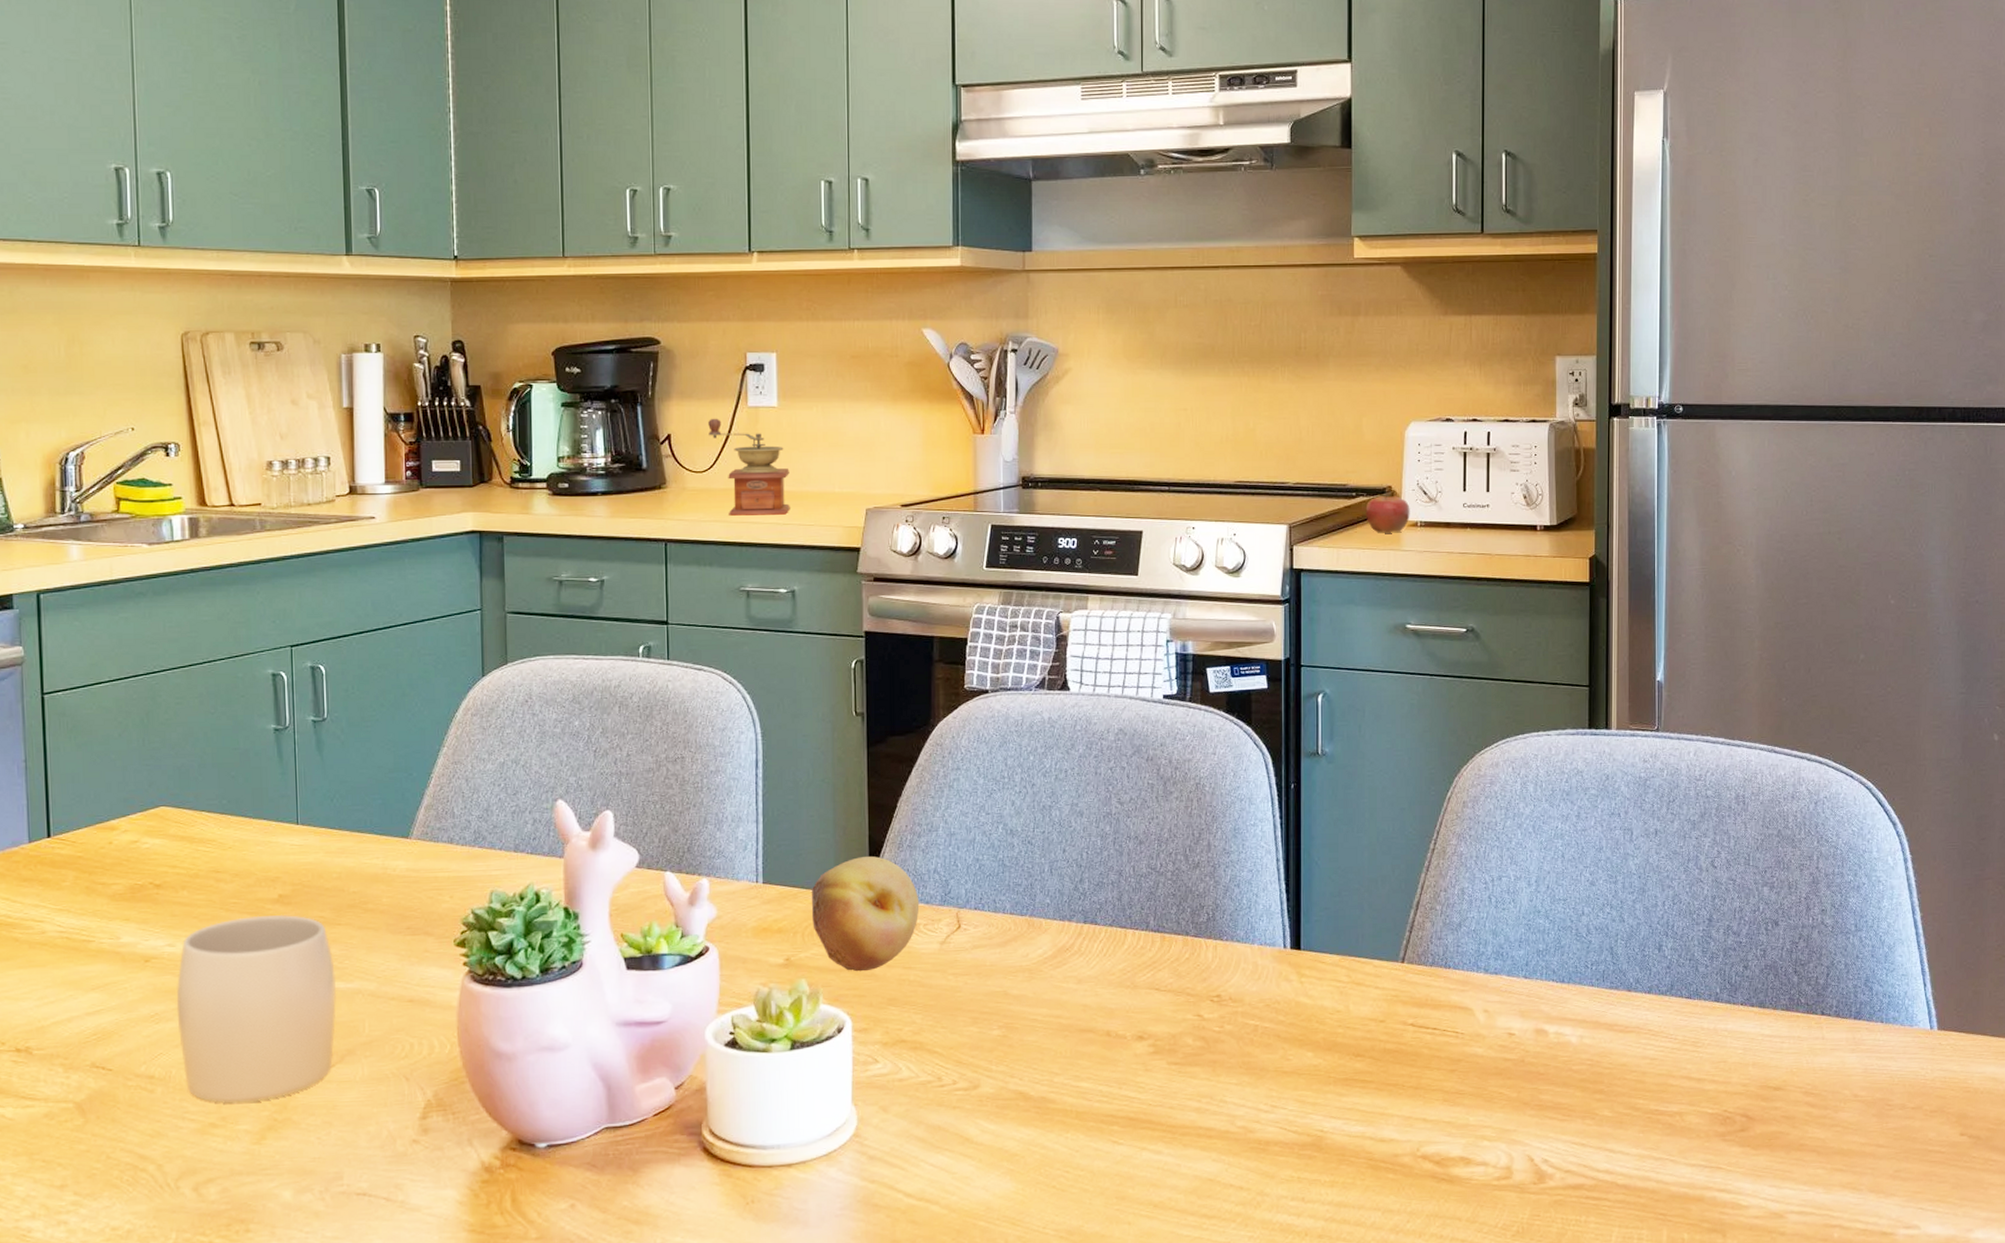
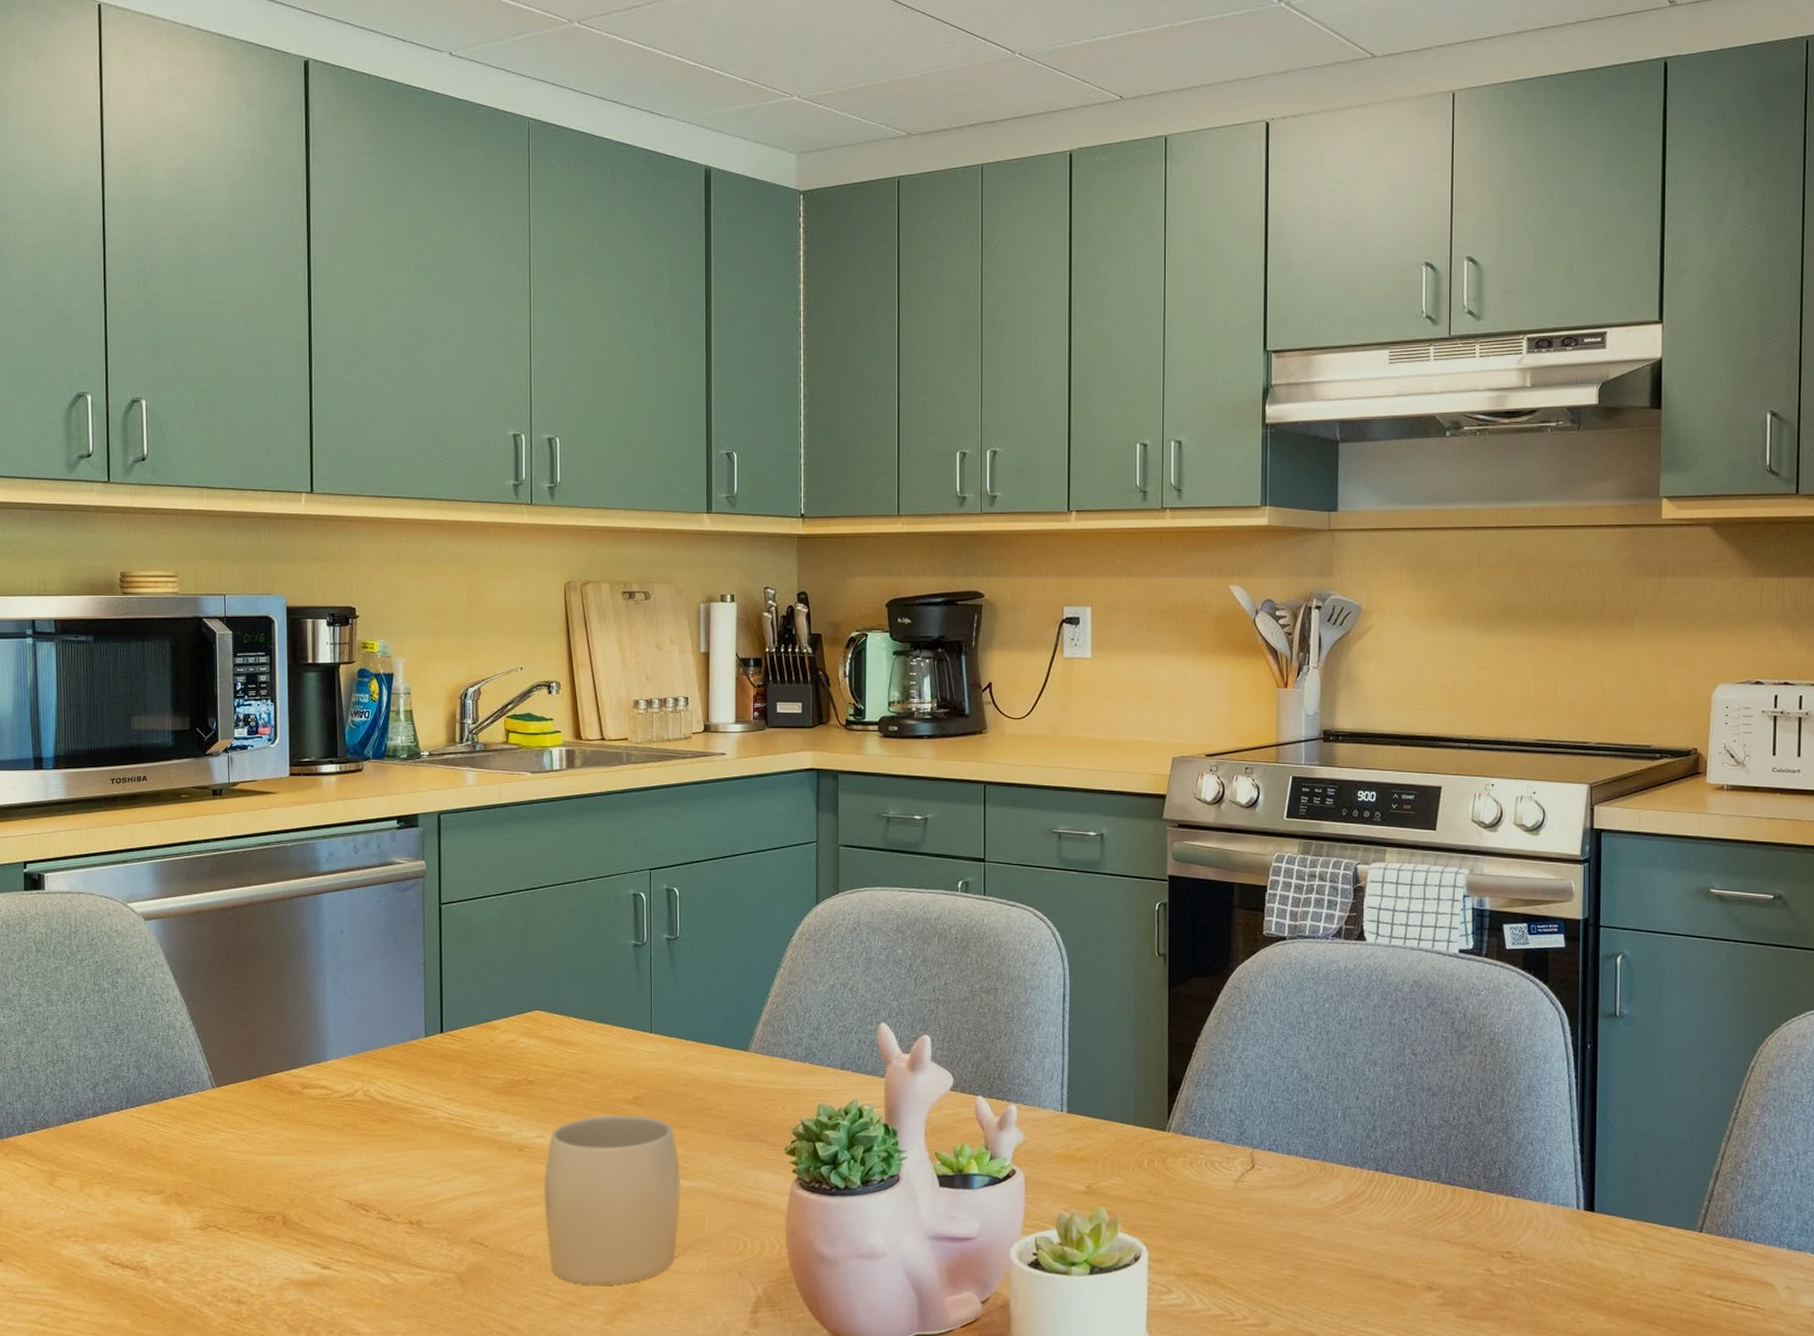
coffee grinder: present [708,418,790,516] -> none [1026,668,1101,761]
fruit: present [811,856,920,972] -> none [1112,1093,1215,1204]
fruit: present [1365,491,1410,533] -> none [1669,754,1716,796]

